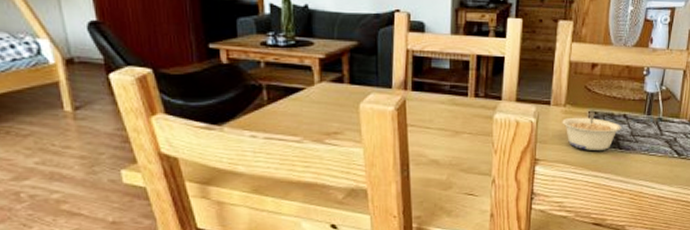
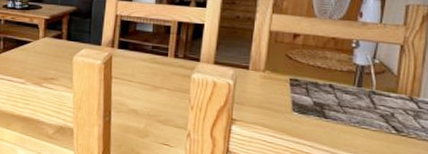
legume: present [562,111,622,150] -> none [261,79,327,118]

